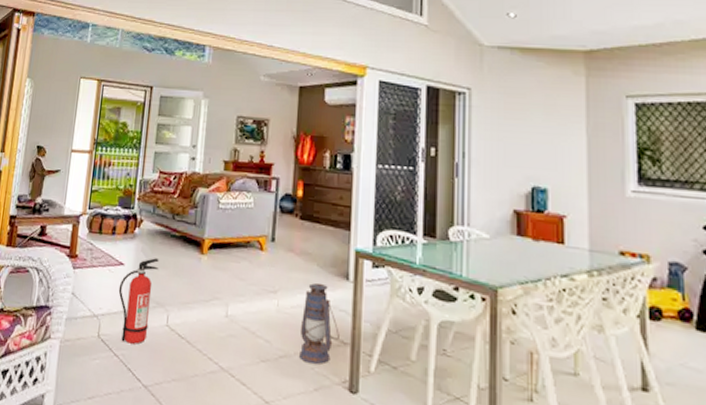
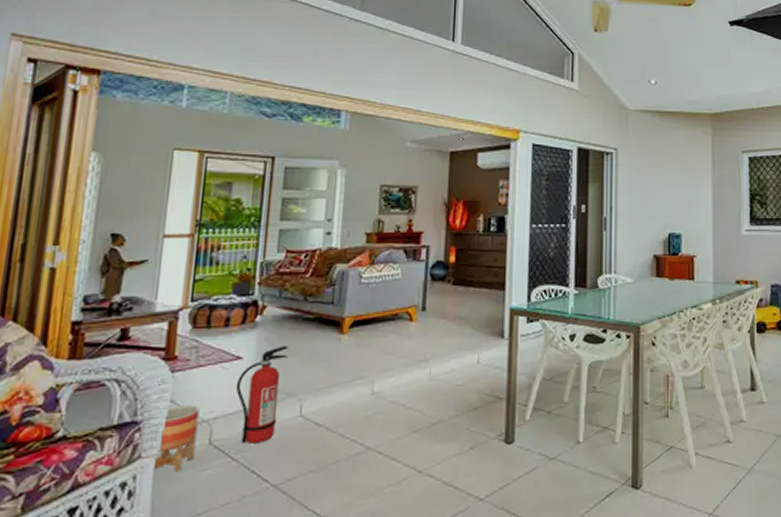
planter: none [58,298,92,357] -> present [153,405,200,472]
lantern: present [299,282,340,365] -> none [454,344,495,425]

